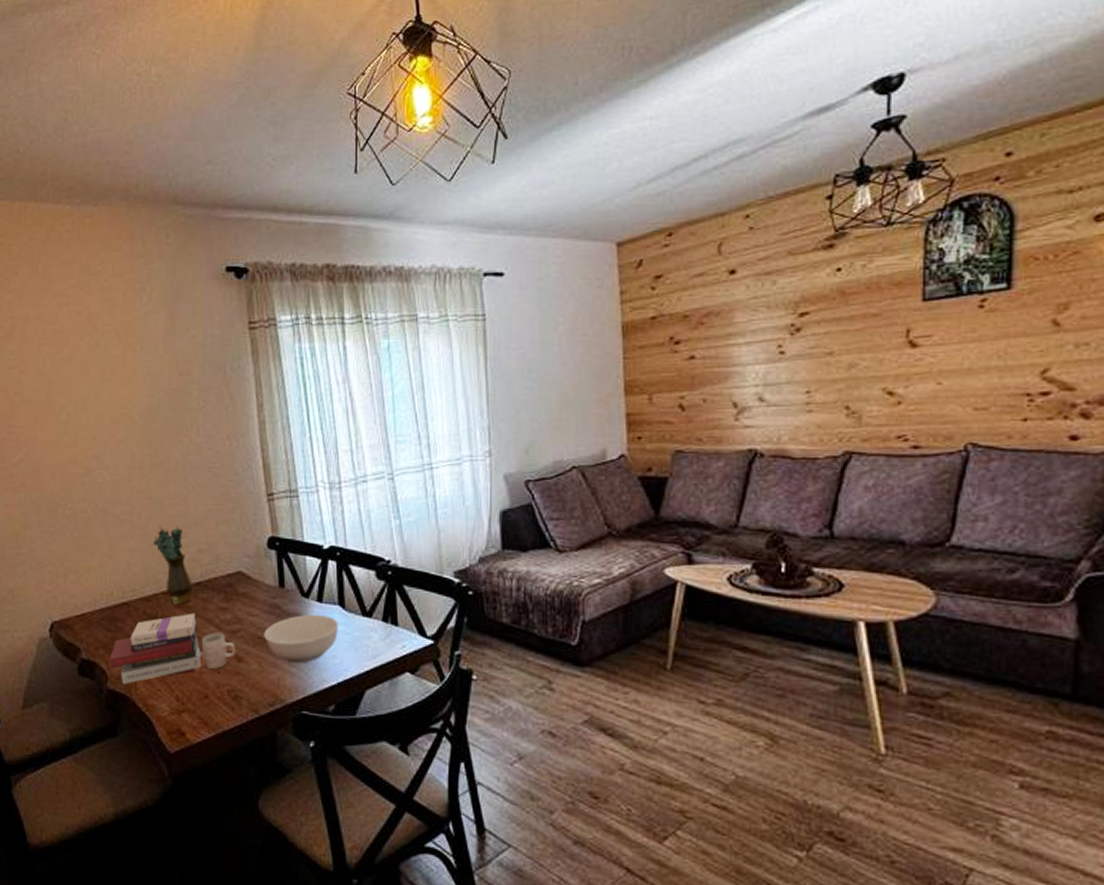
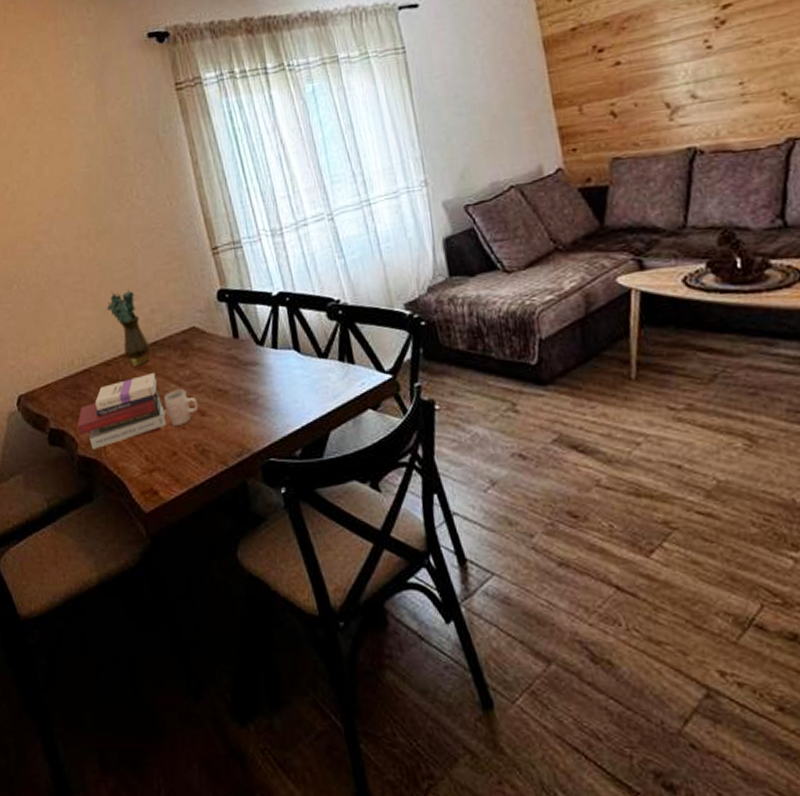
bowl: present [264,614,339,664] -> none [223,360,297,412]

